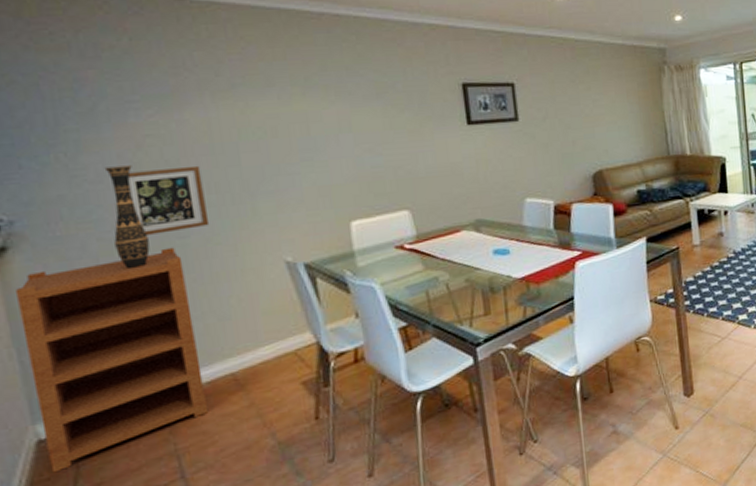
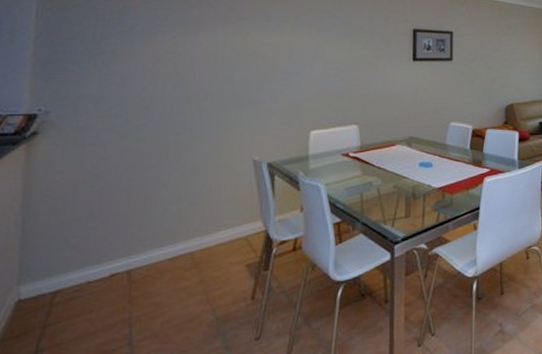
cupboard: present [16,247,207,473] -> none [22,141,172,331]
decorative vase: present [104,165,150,270] -> none [122,74,151,157]
picture frame: present [127,165,210,235] -> none [143,78,203,130]

